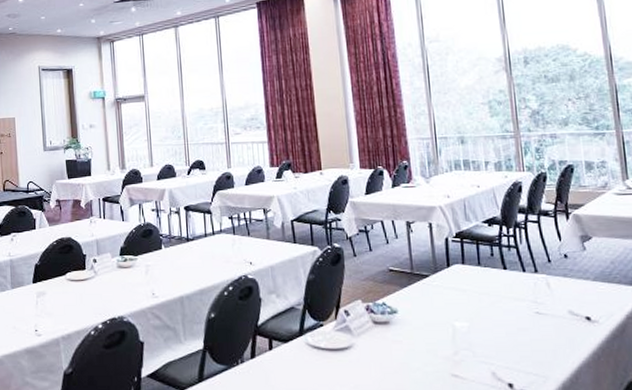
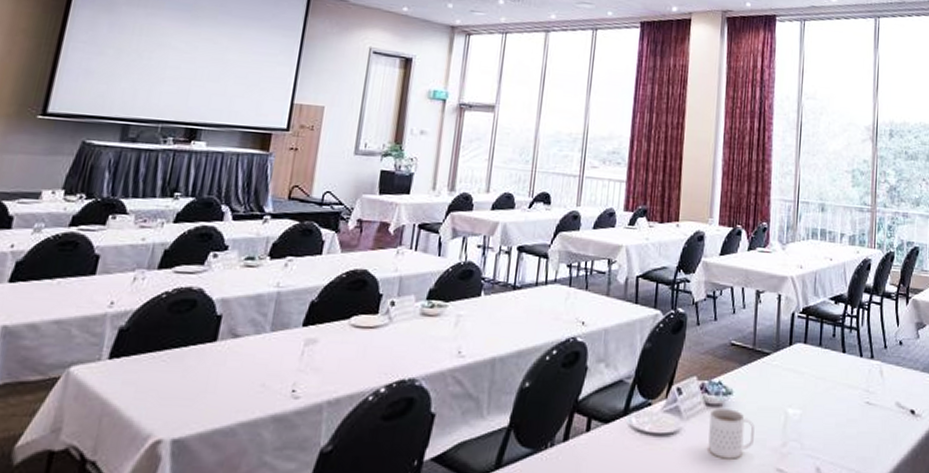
mug: none [378,324,425,368] -> present [708,407,755,459]

